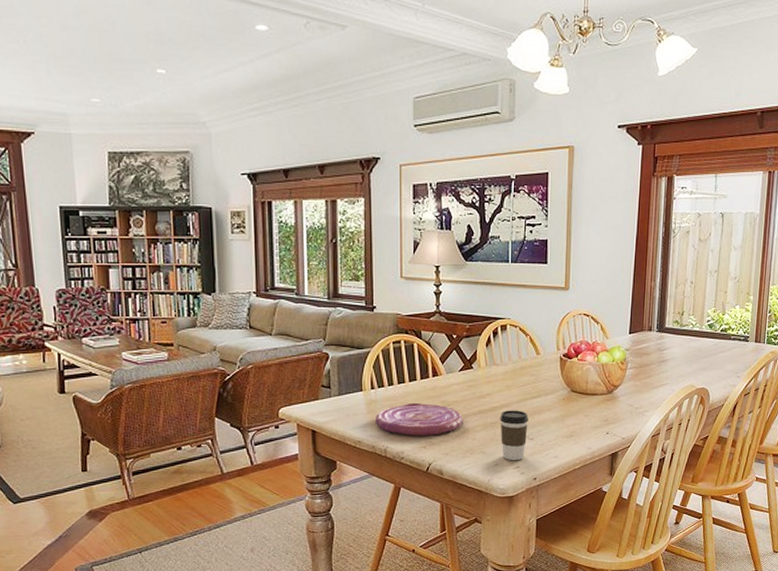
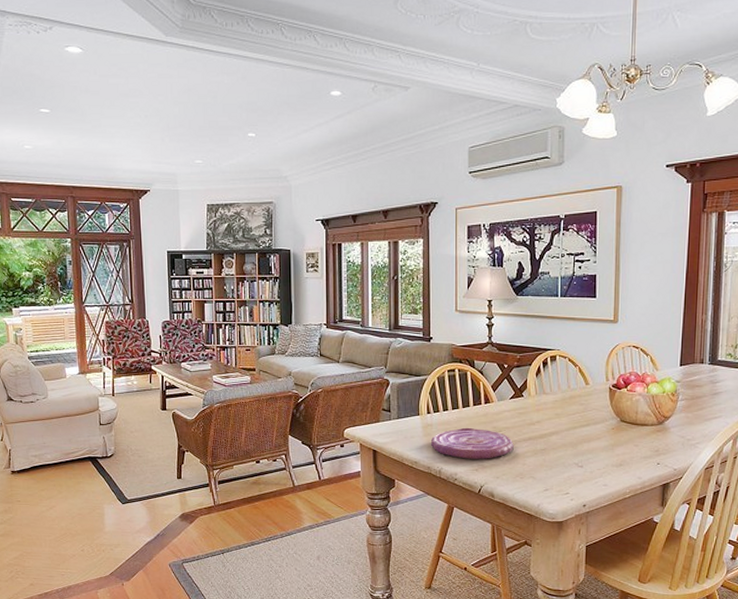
coffee cup: present [500,410,528,461] -> none [549,437,578,487]

